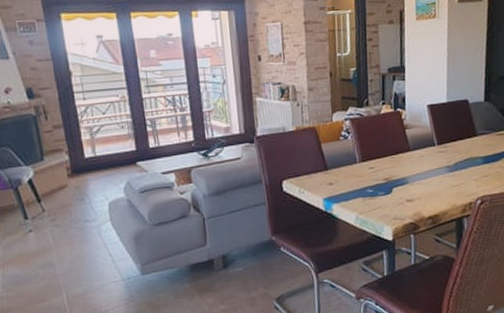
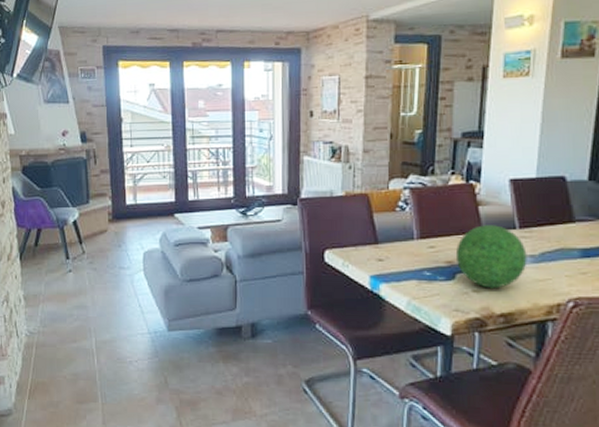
decorative ball: none [390,144,445,197] -> present [455,225,527,288]

